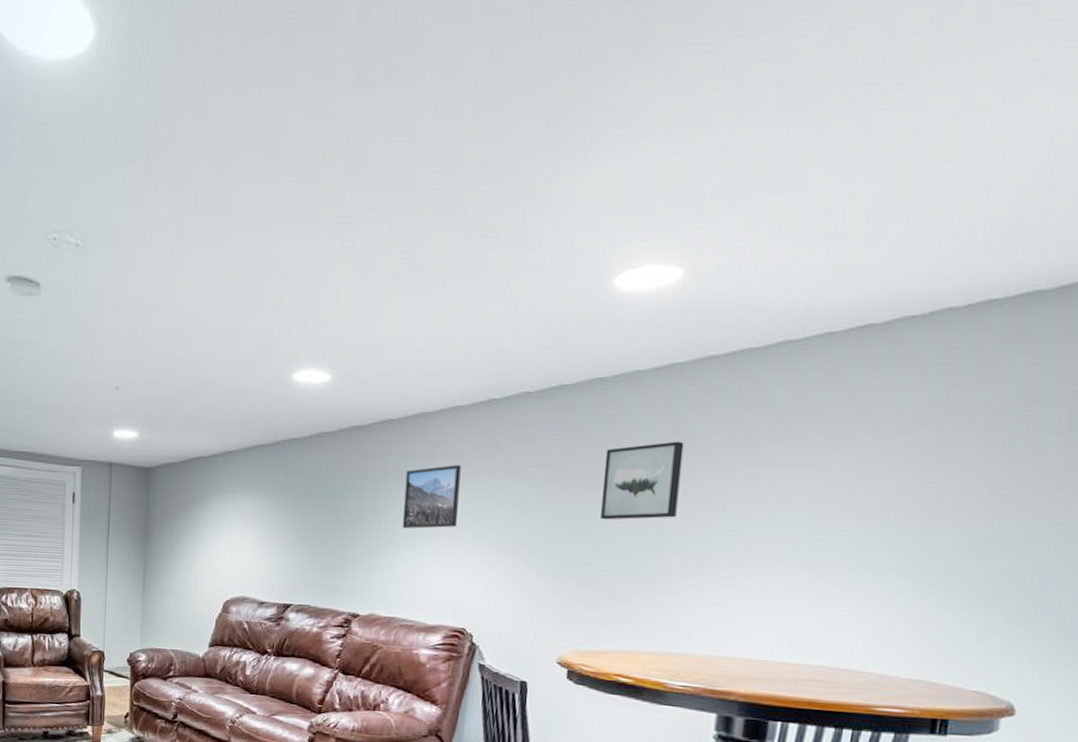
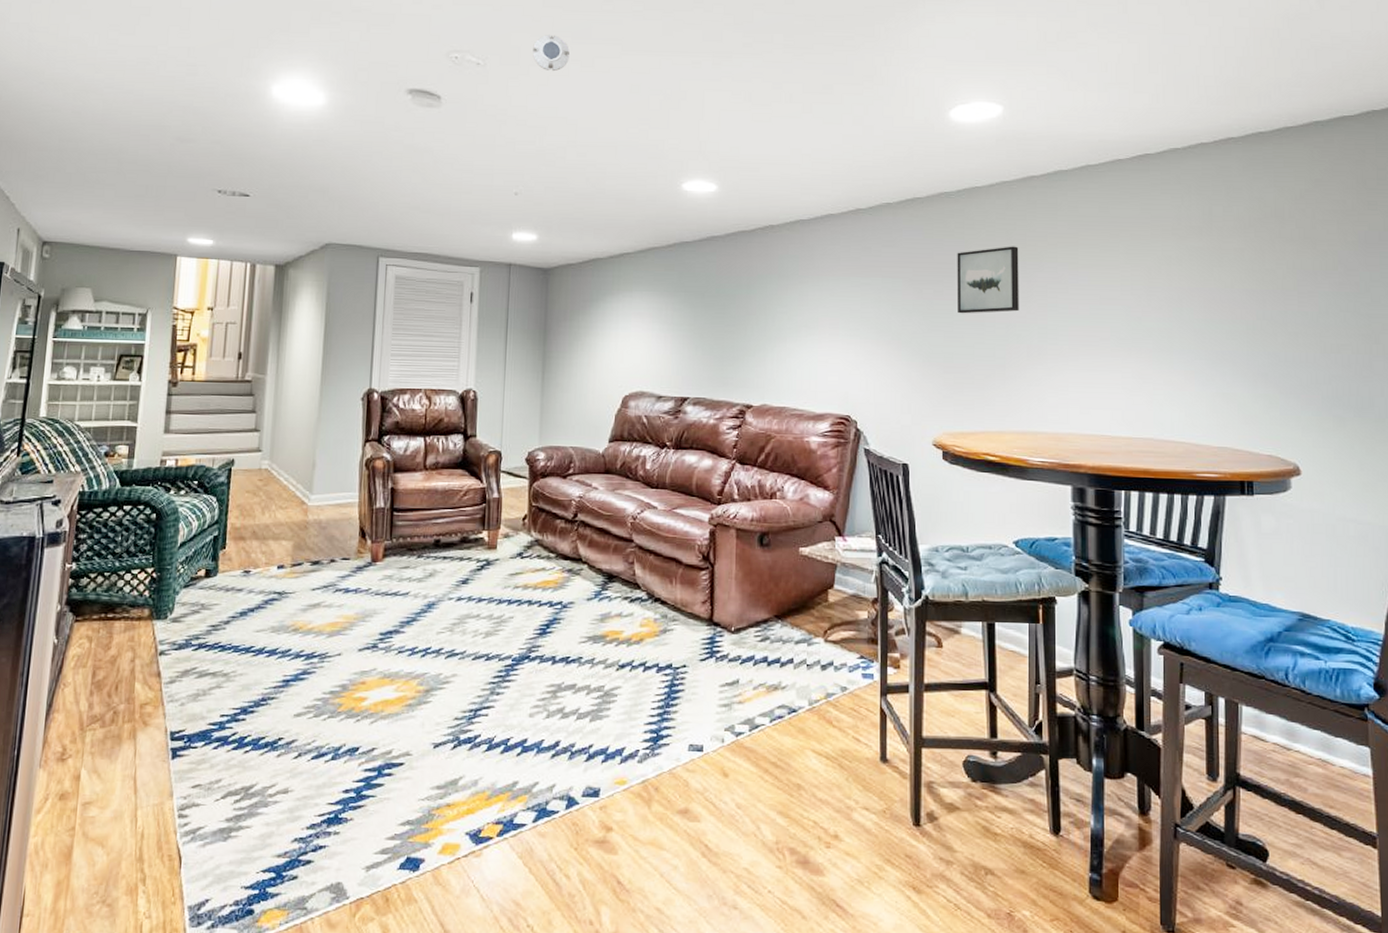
smoke detector: none [134,207,173,250] -> present [533,35,570,72]
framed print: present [402,465,461,529] -> none [787,266,836,324]

